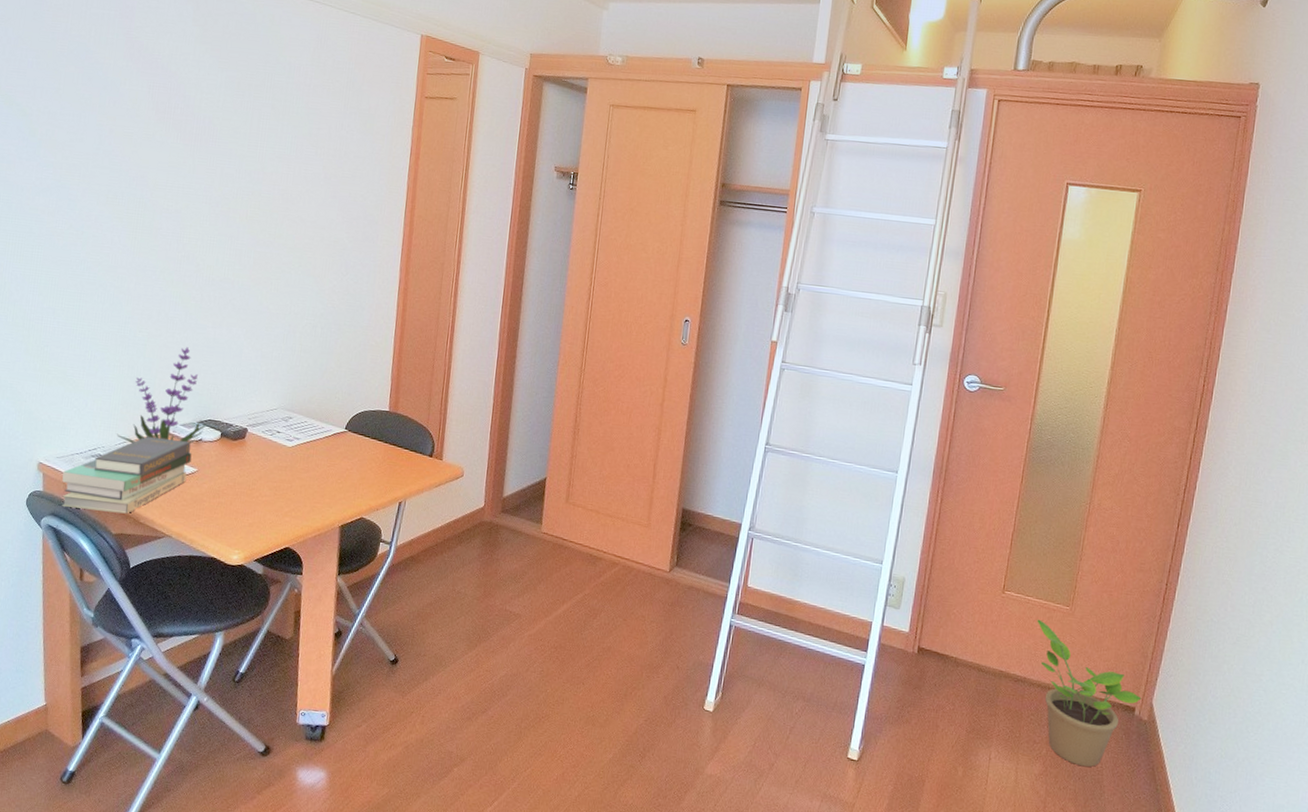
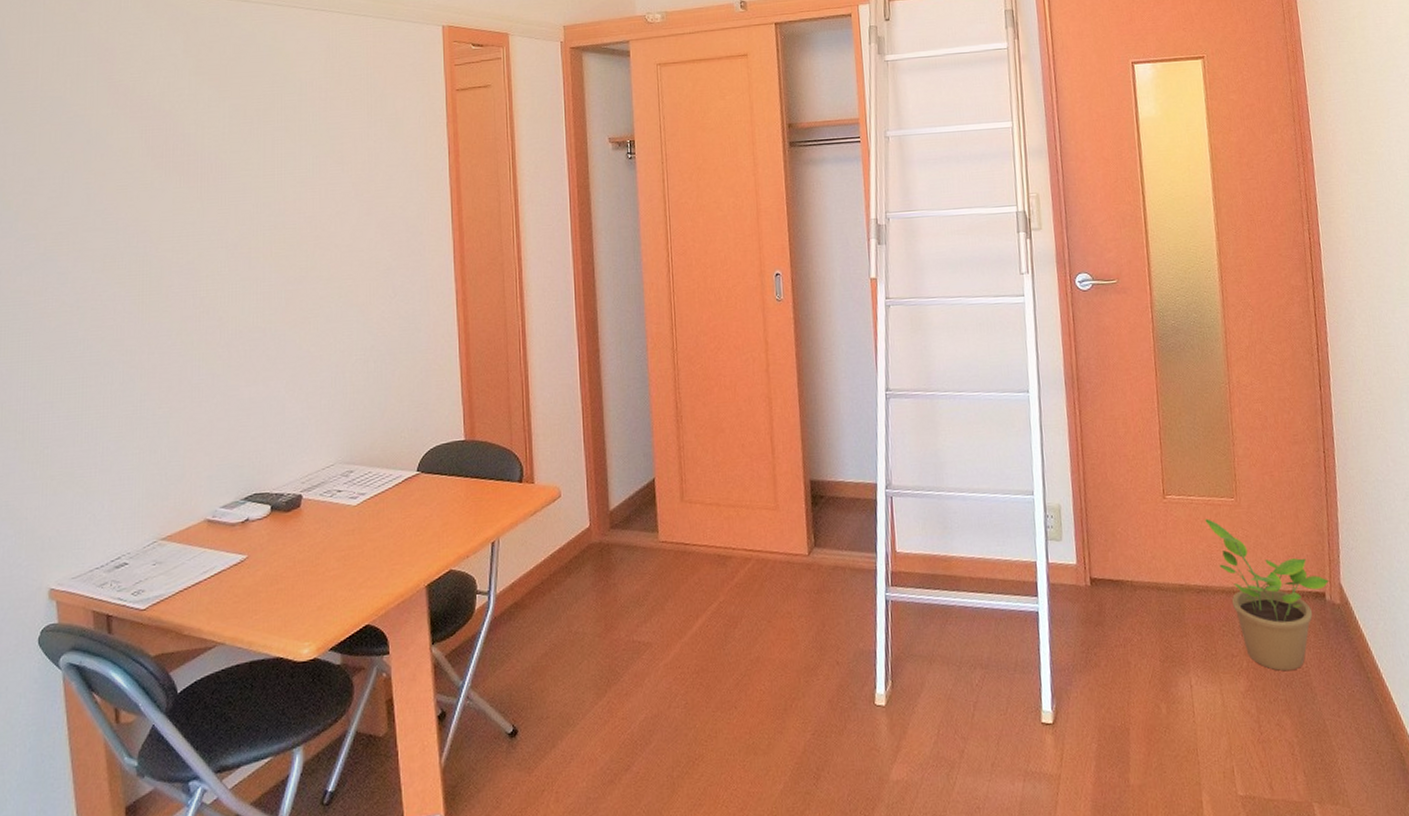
books: present [62,437,192,514] -> none [80,525,239,638]
plant: present [117,347,208,444] -> none [144,415,253,542]

